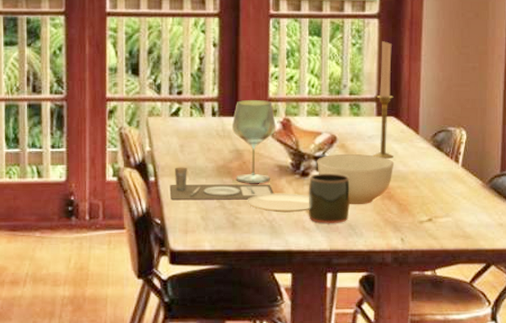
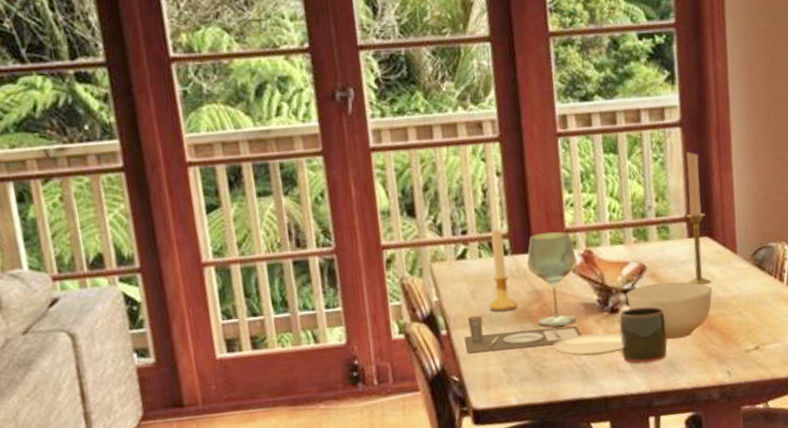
candle holder: none [194,92,220,166] -> present [489,229,518,312]

